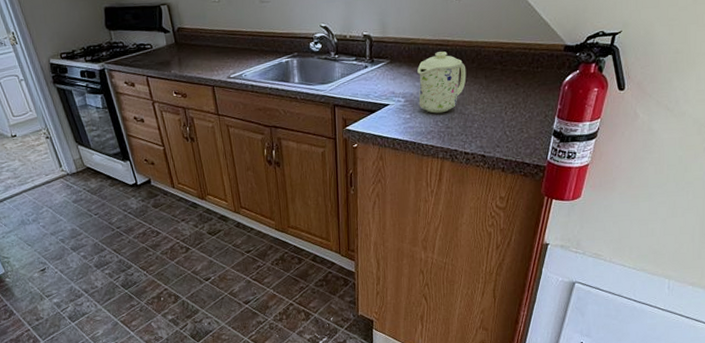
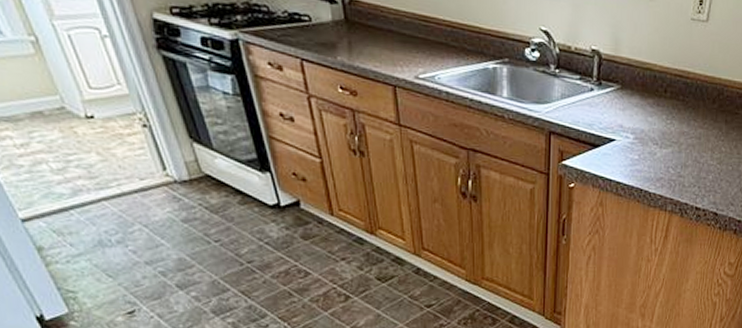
mug: present [417,51,467,114] -> none [649,84,706,158]

